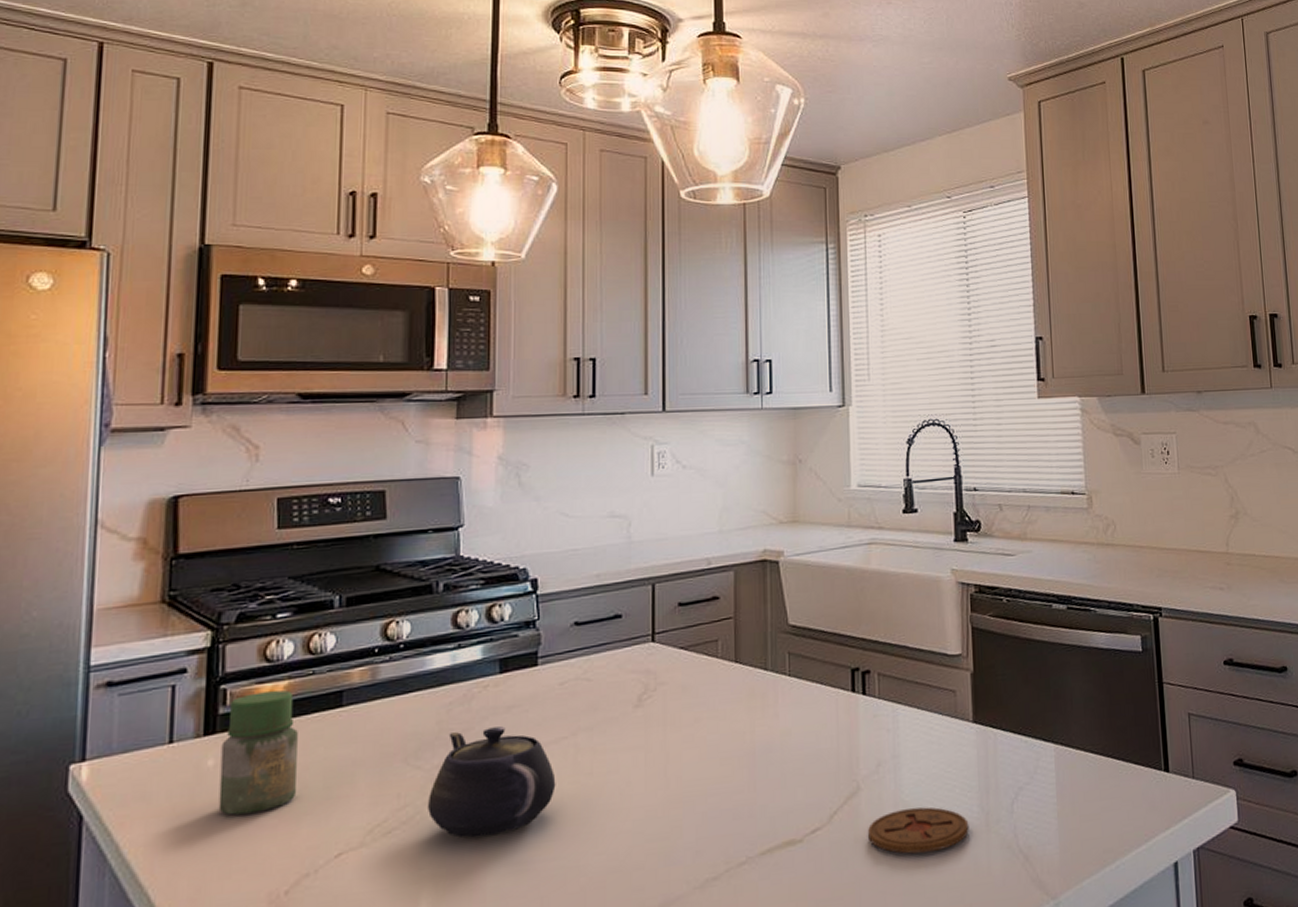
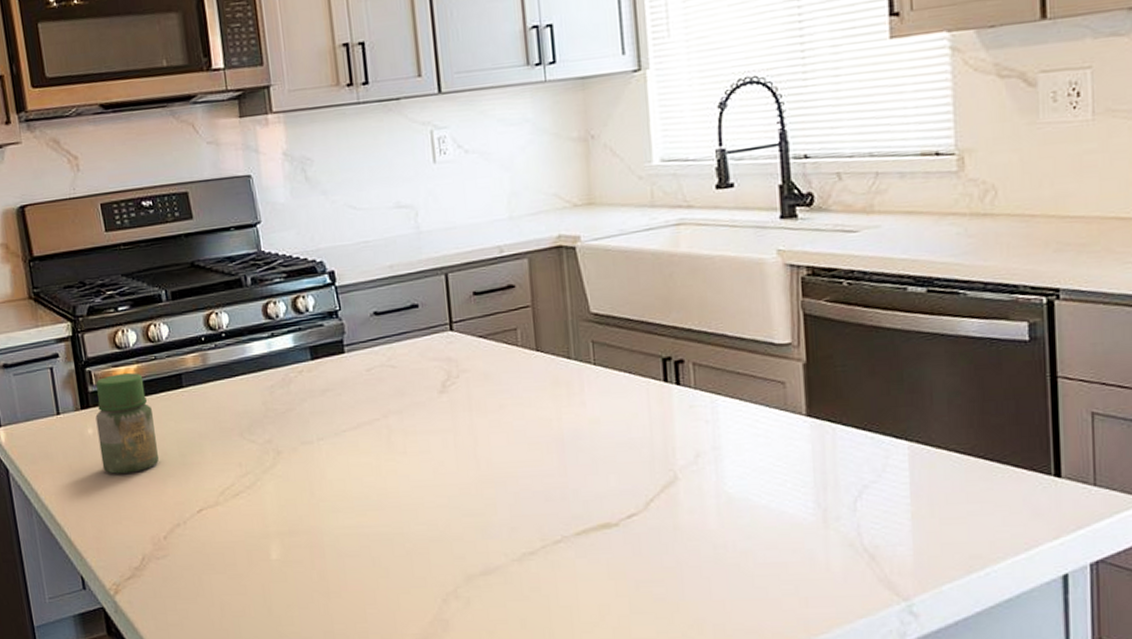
teapot: present [427,726,556,838] -> none [264,408,374,504]
coaster: present [868,807,969,854] -> none [688,500,803,545]

